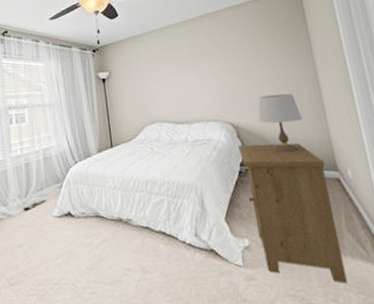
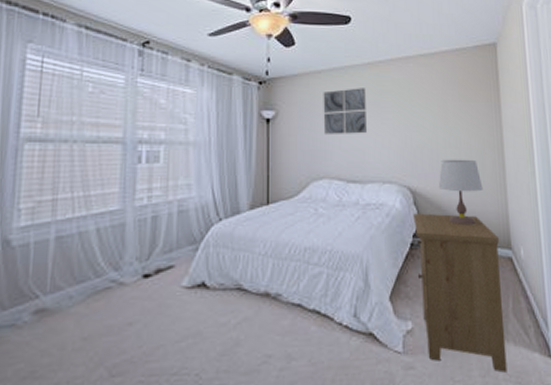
wall art: none [146,43,188,87] -> present [323,88,367,135]

